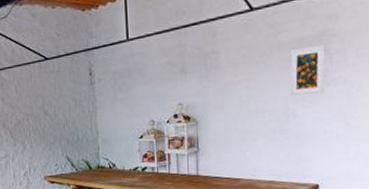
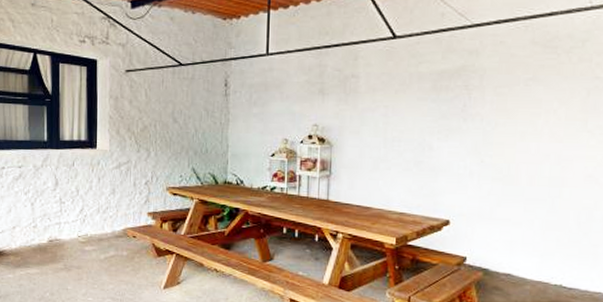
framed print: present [291,44,325,95] -> none [428,79,464,128]

